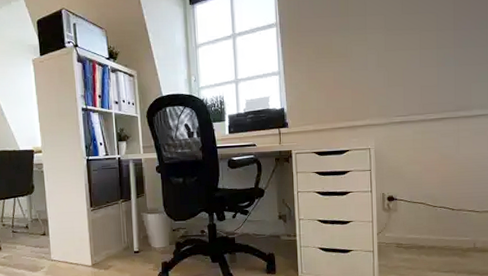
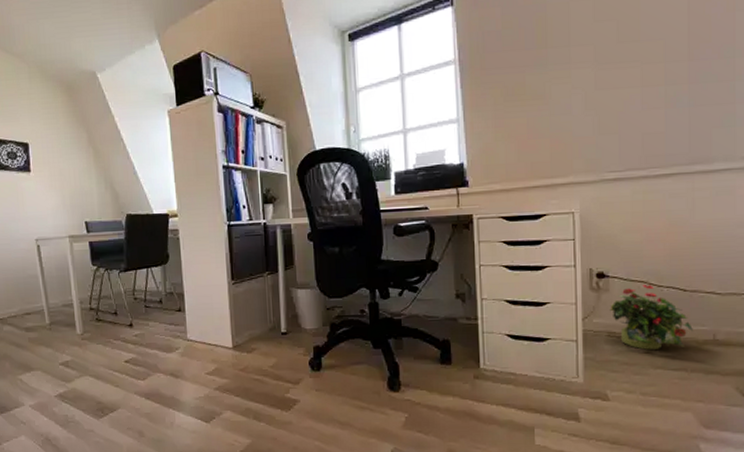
potted plant: none [398,204,459,257] -> present [610,283,693,350]

